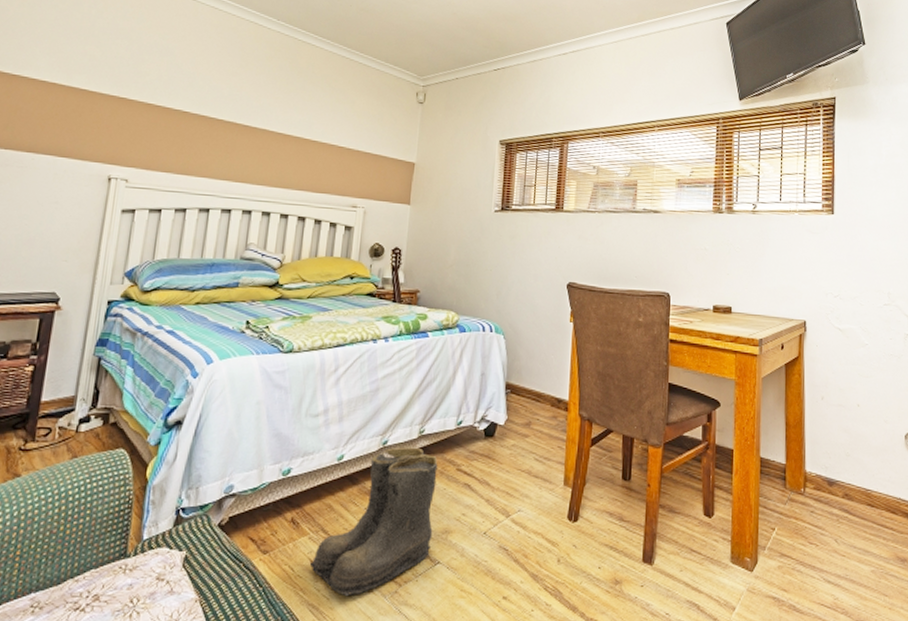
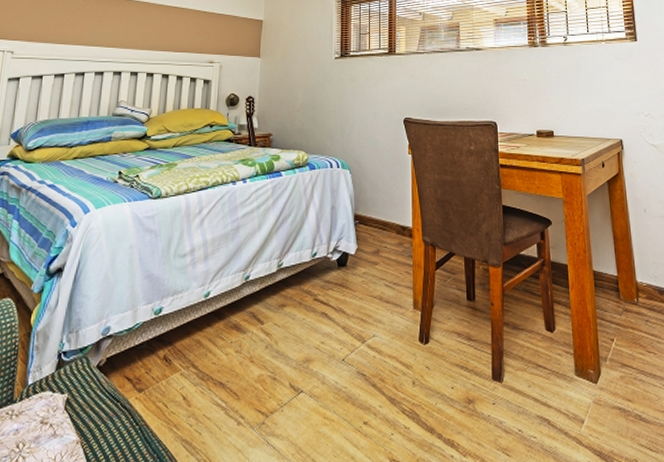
boots: present [309,447,438,597] -> none [182,280,296,431]

